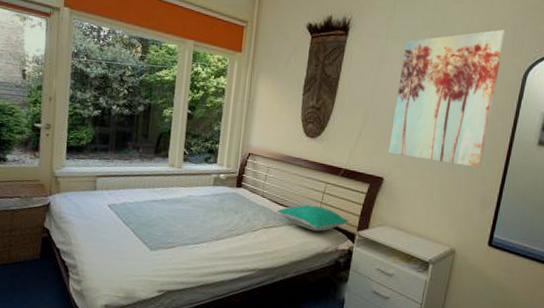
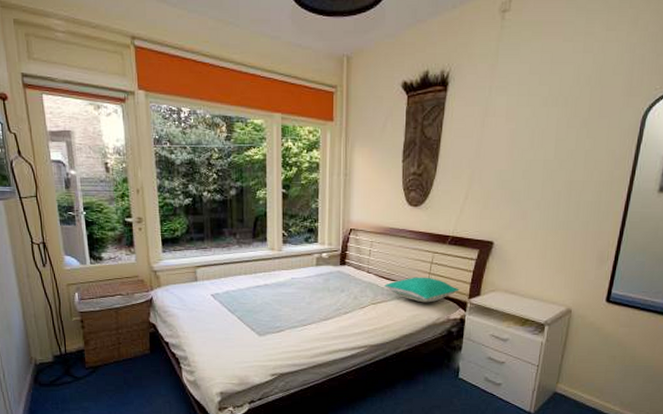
wall art: present [388,29,506,168] -> none [497,67,622,222]

